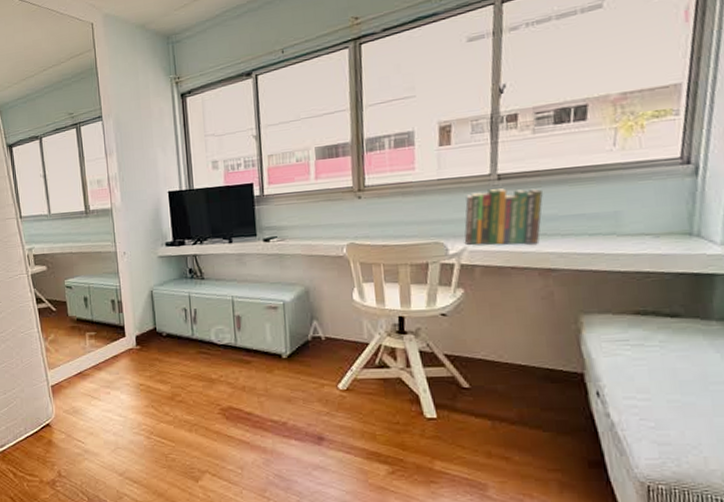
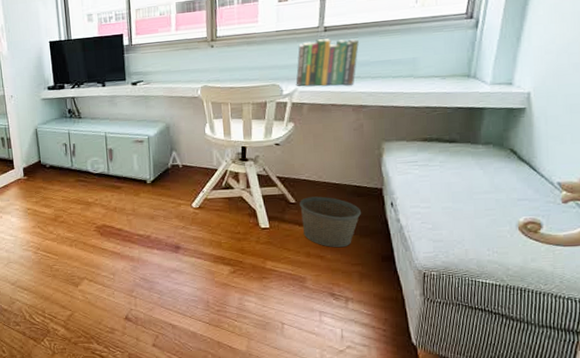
basket: none [475,380,557,448] -> present [299,196,361,248]

